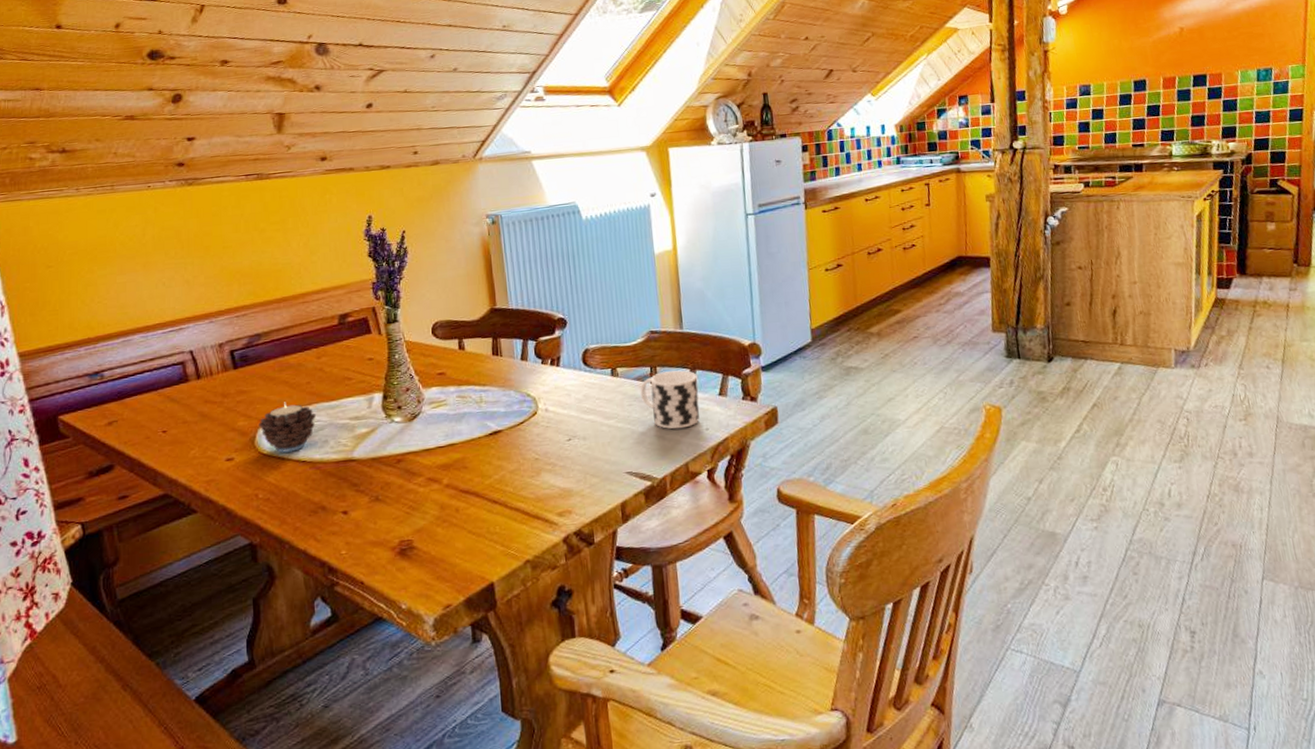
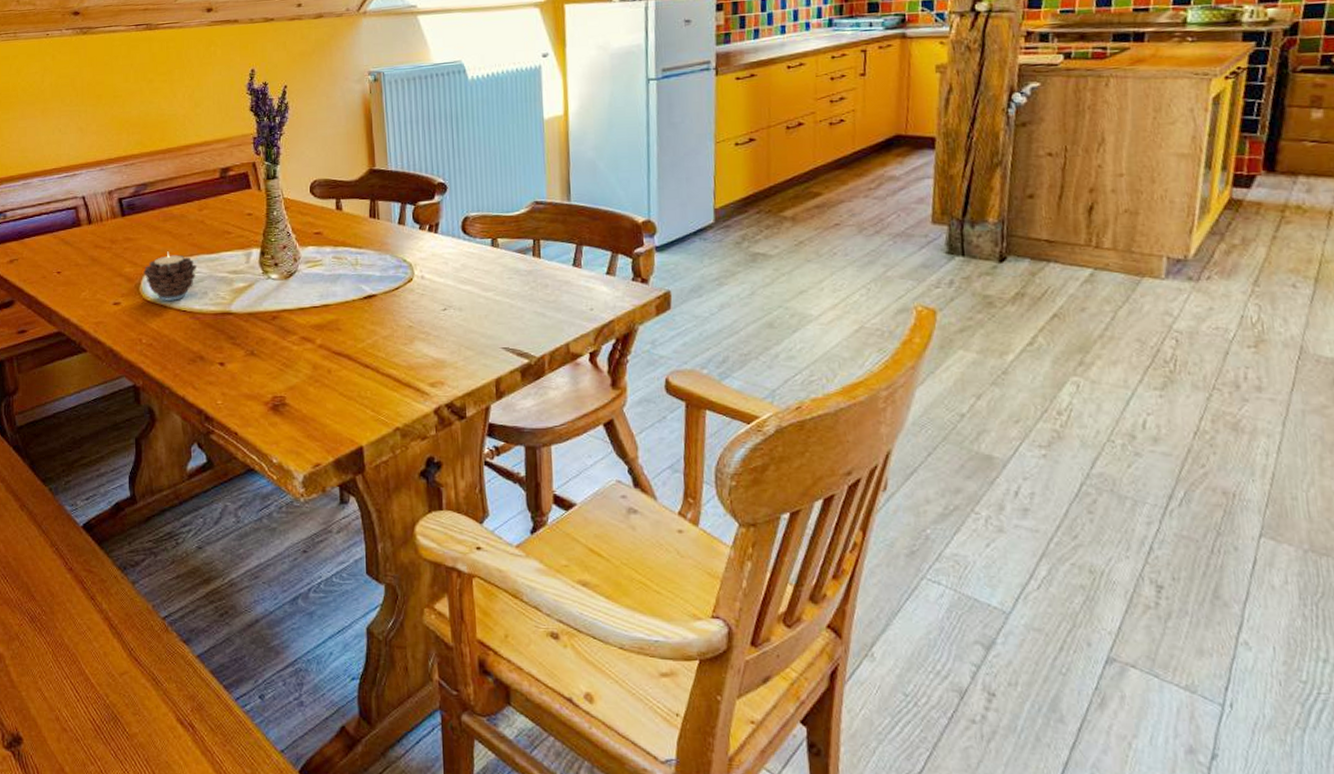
cup: present [640,370,700,429] -> none [521,245,585,307]

